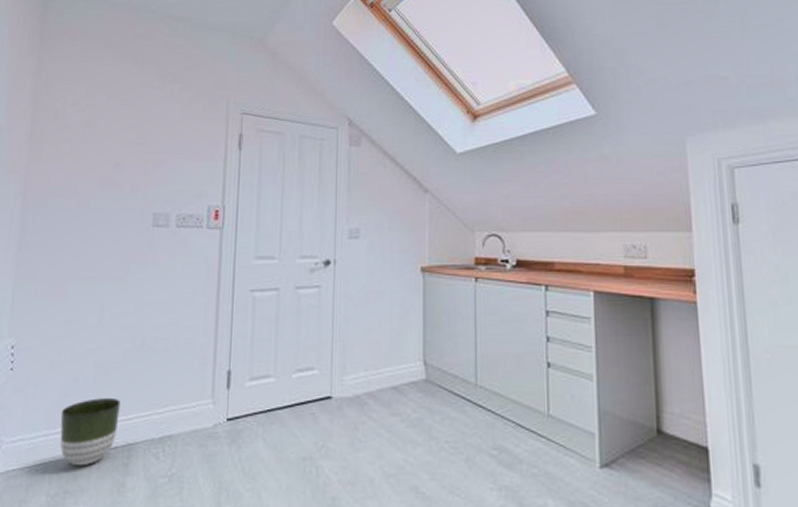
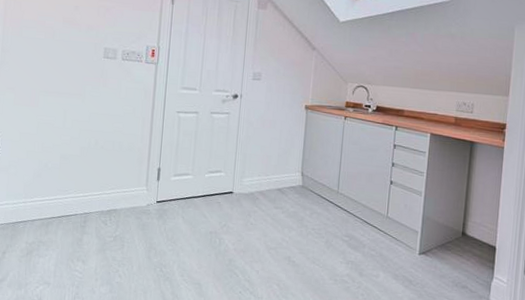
planter: present [60,398,121,467] -> none [35,179,79,226]

